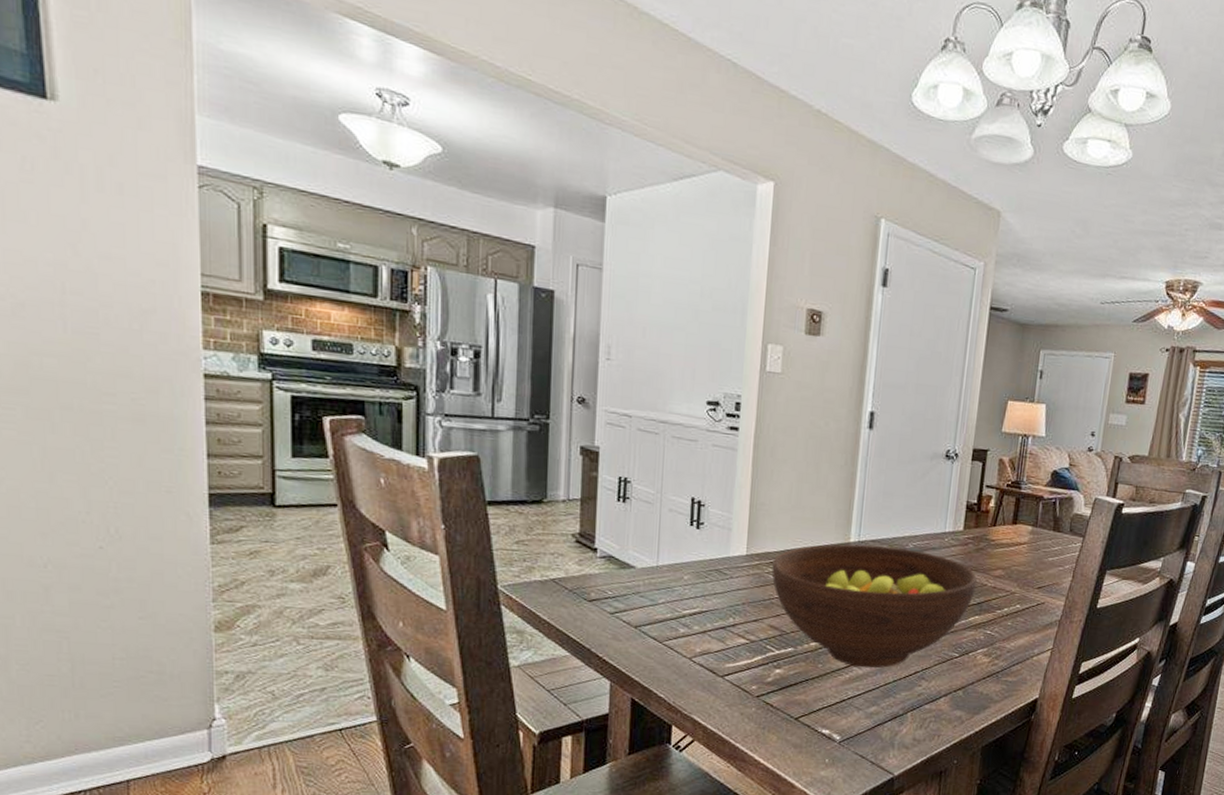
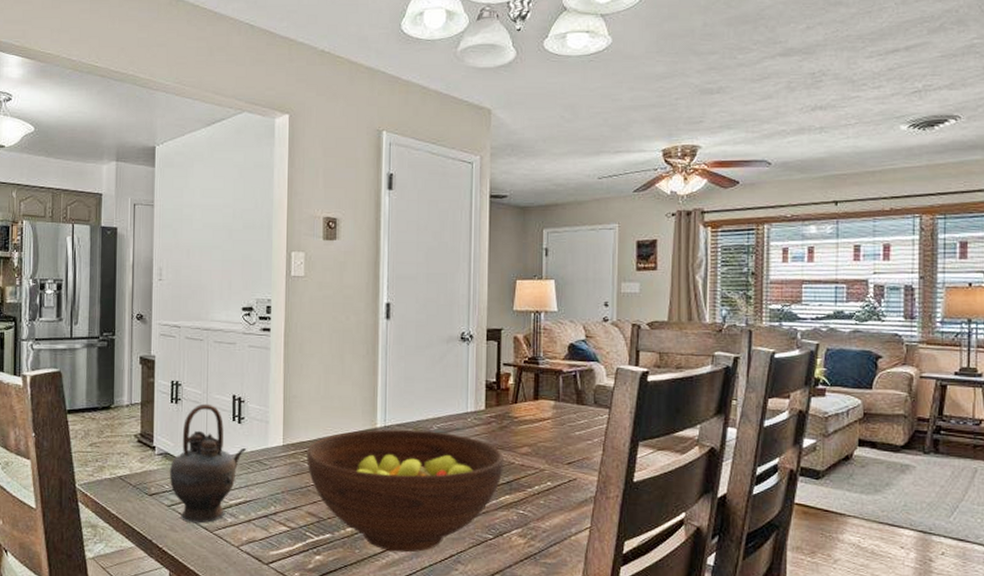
teapot: none [613,504,705,633] -> present [169,403,247,524]

